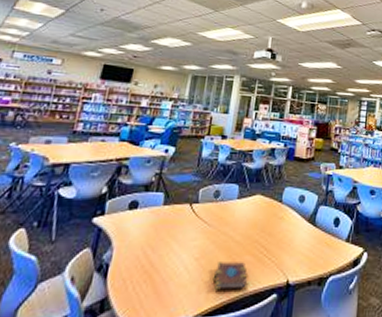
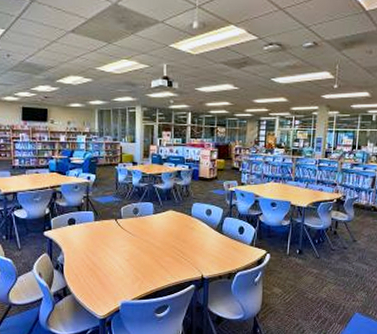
book: present [212,262,247,290] -> none [142,262,169,282]

